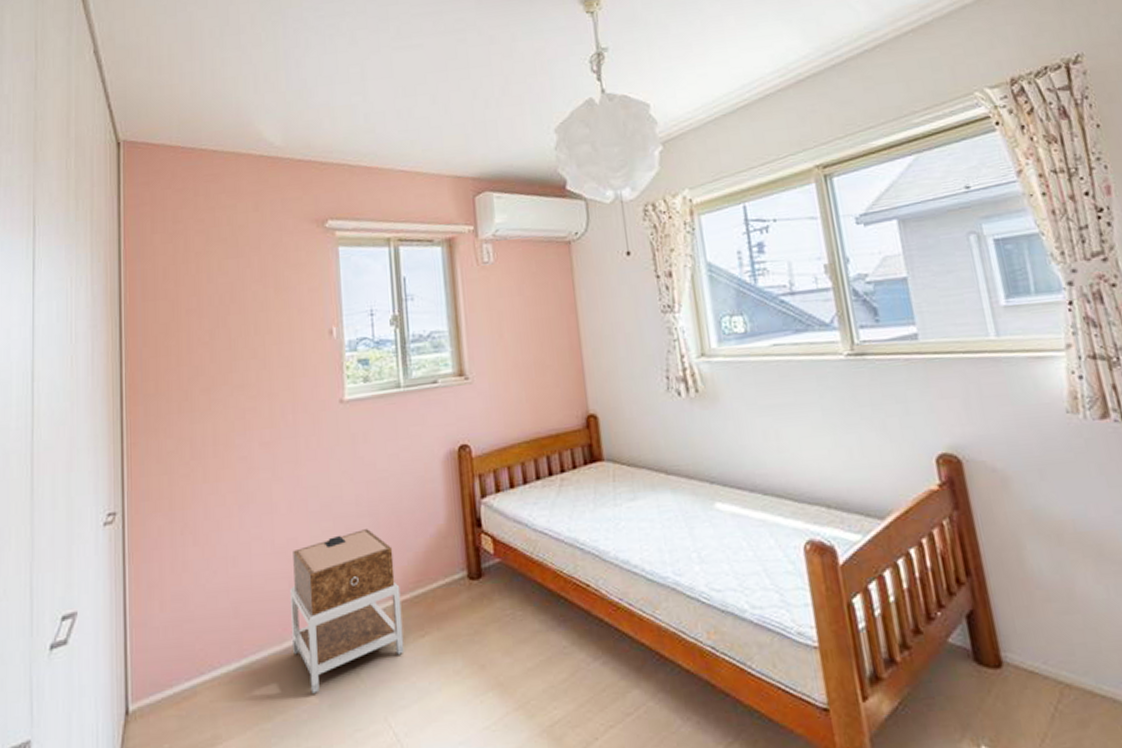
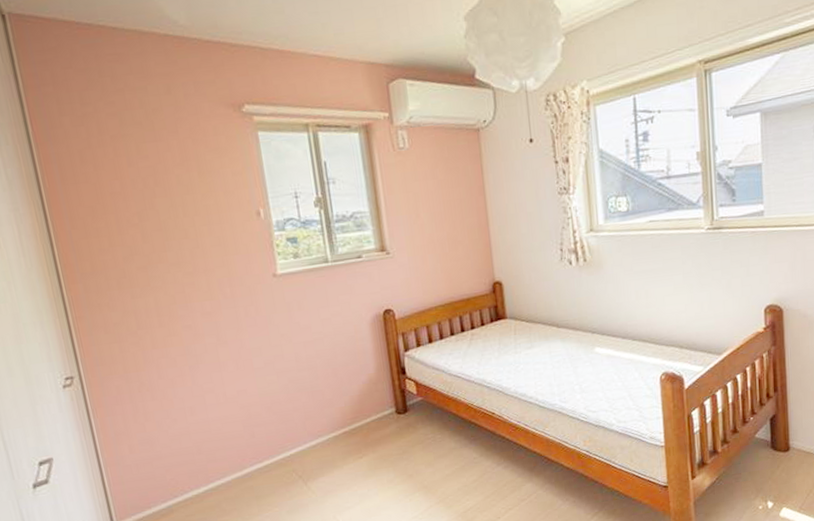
nightstand: present [290,529,405,694] -> none [243,380,347,504]

